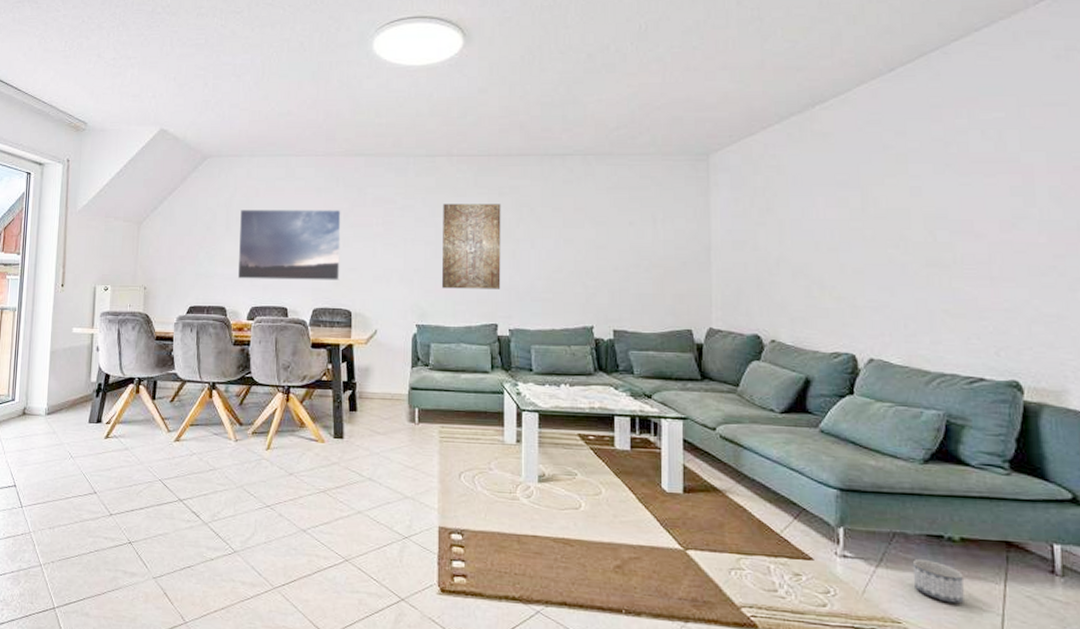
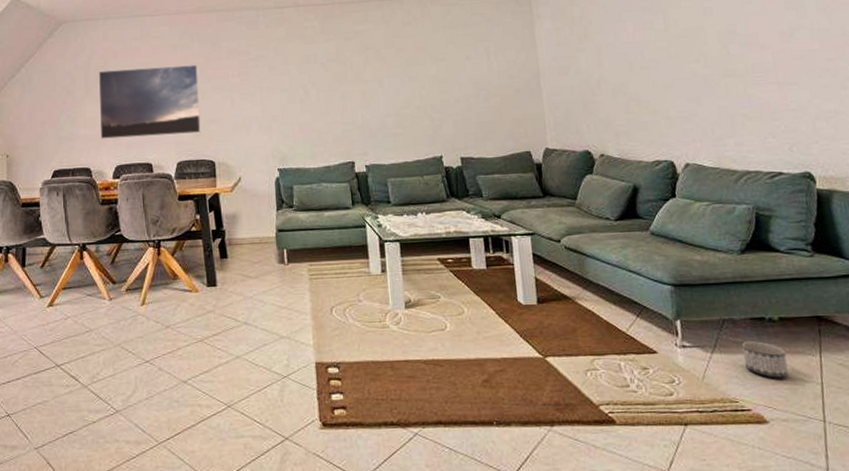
wall art: present [442,204,501,289] -> none [294,48,354,132]

